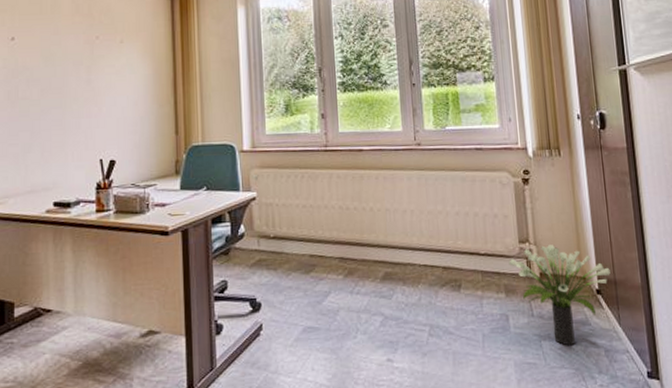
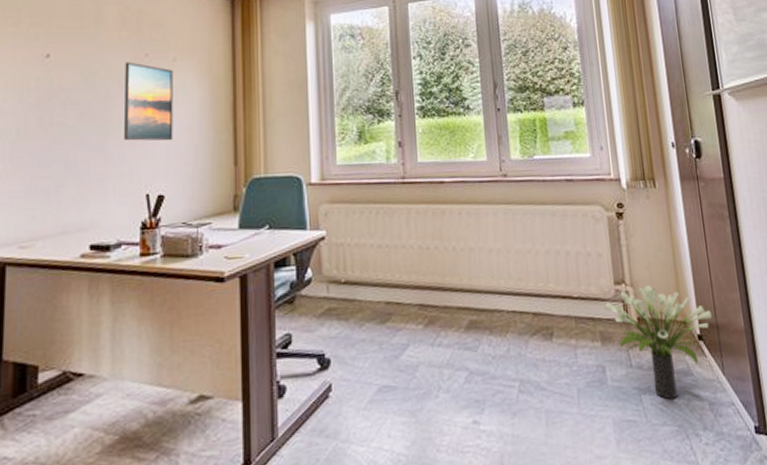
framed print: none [79,43,122,113] -> present [124,62,173,141]

